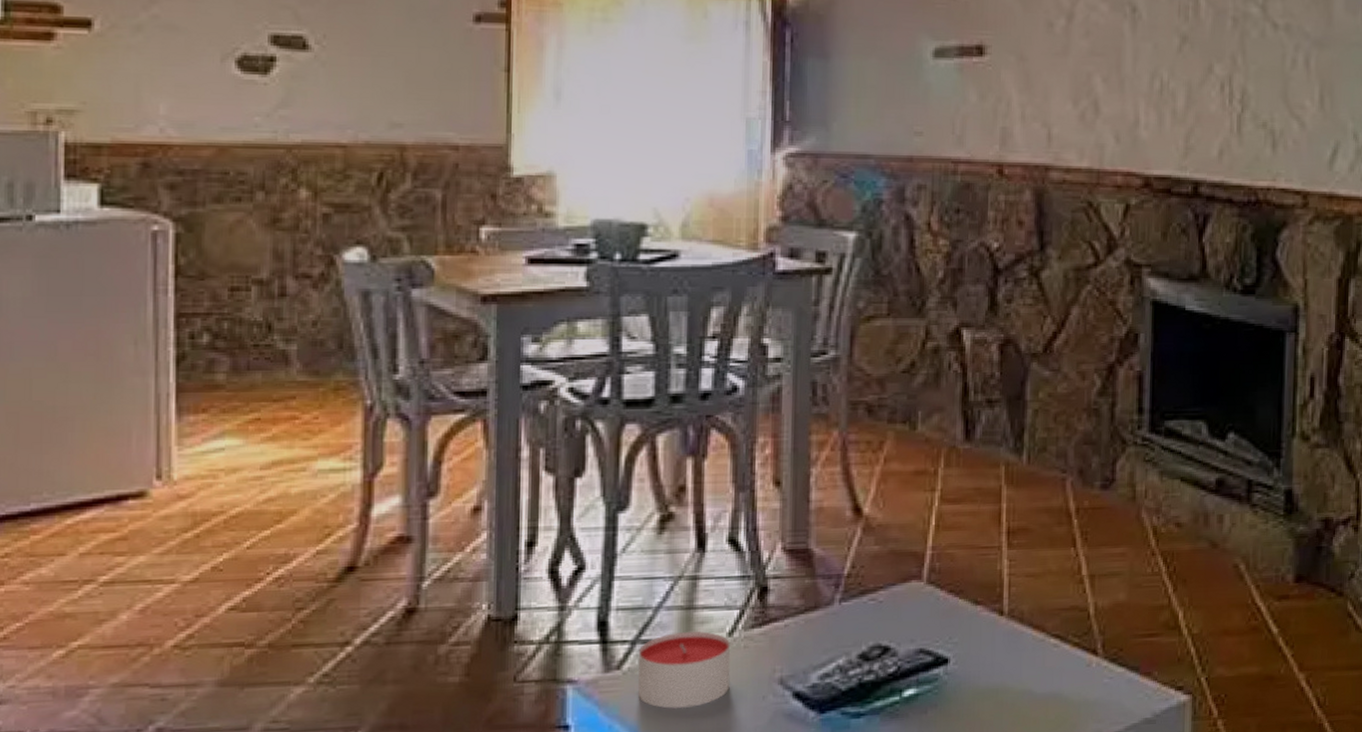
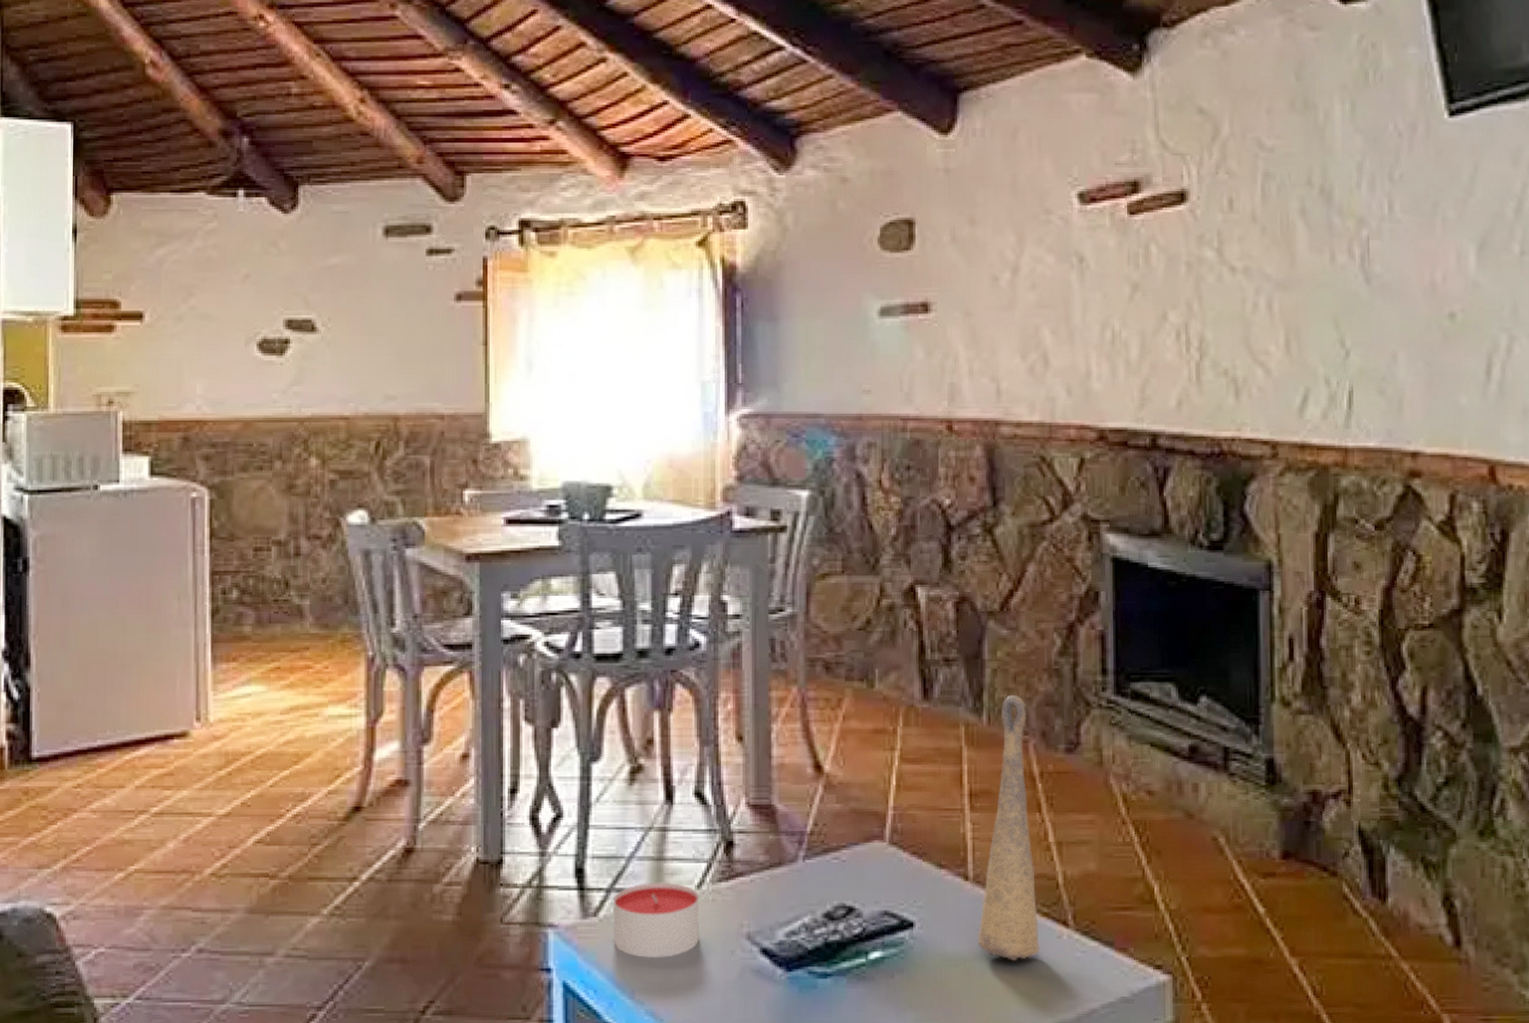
decorative vase: none [1010,434,1070,691] -> present [977,694,1040,962]

